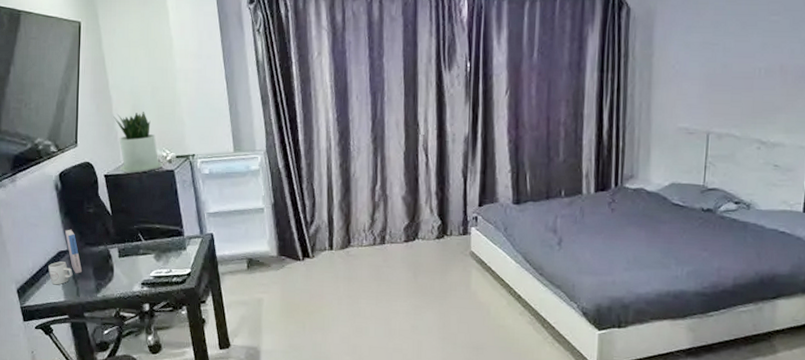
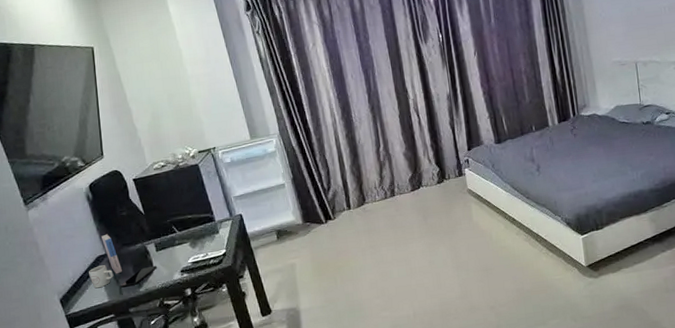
phone: none [78,272,117,290] -> present [120,265,157,288]
planter: present [113,112,163,173] -> none [135,117,187,174]

